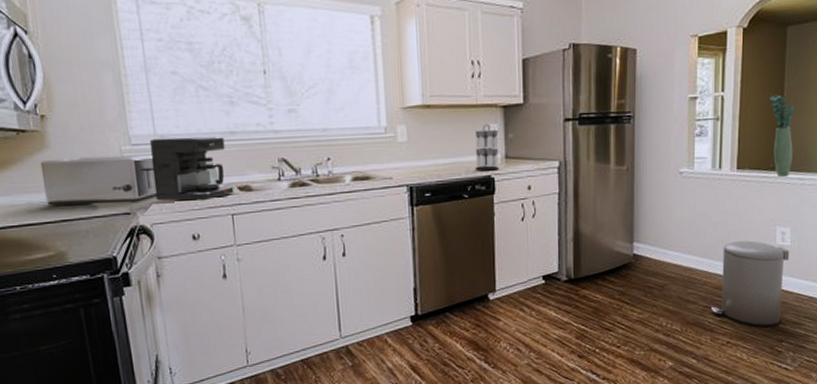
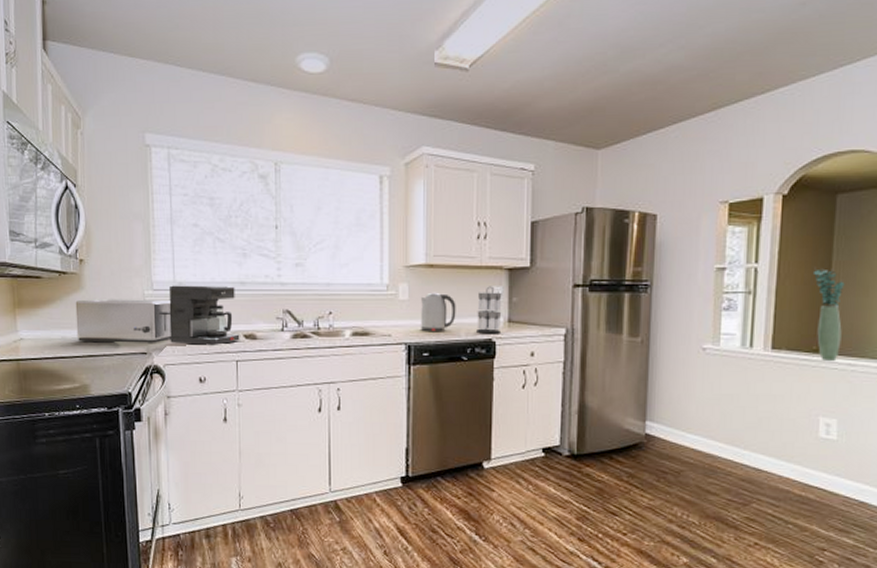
kettle: none [420,132,455,173] -> present [420,292,456,332]
pedal bin: present [710,240,790,328] -> none [735,430,836,532]

